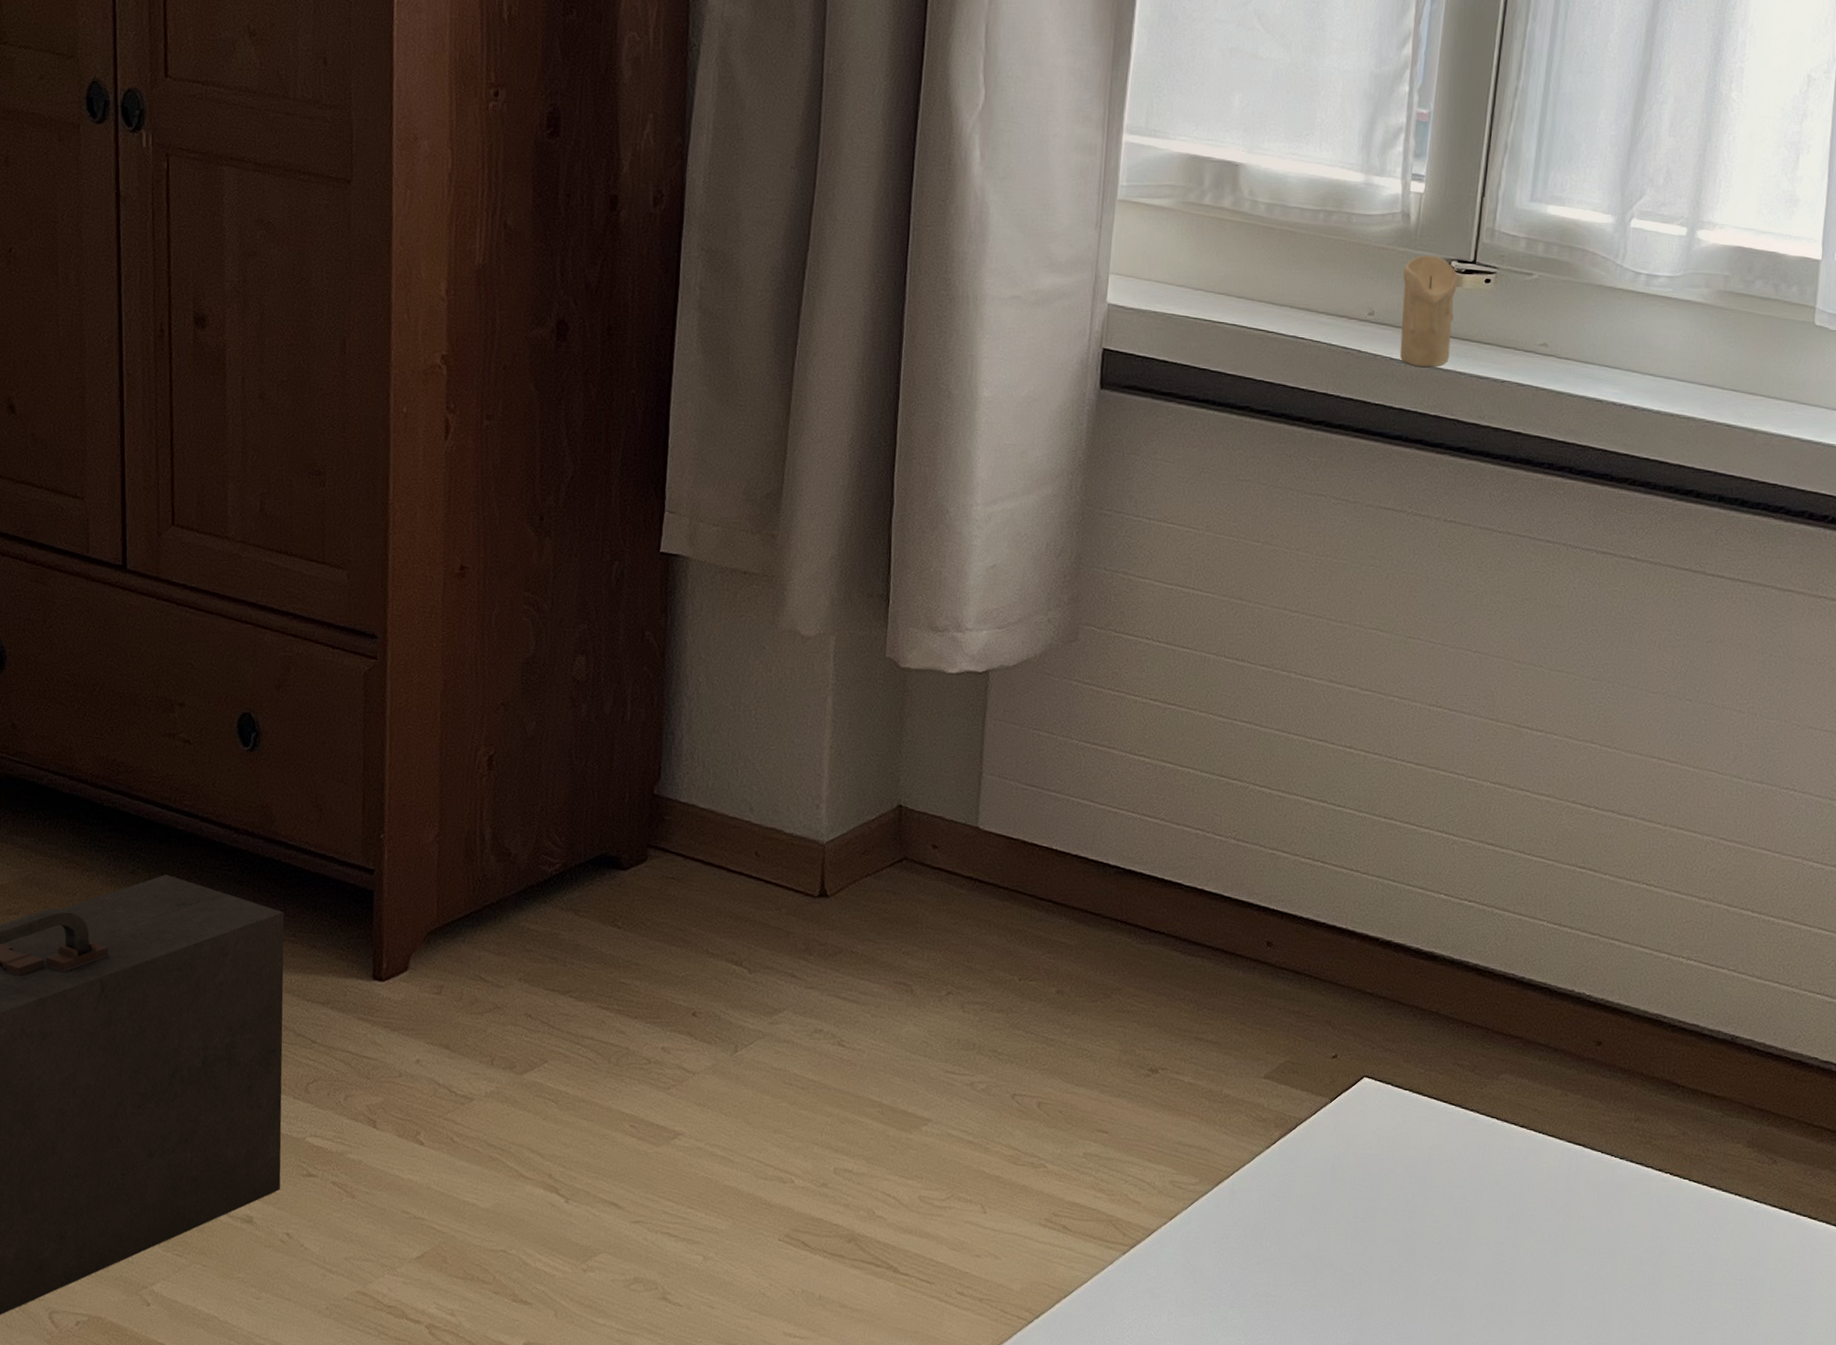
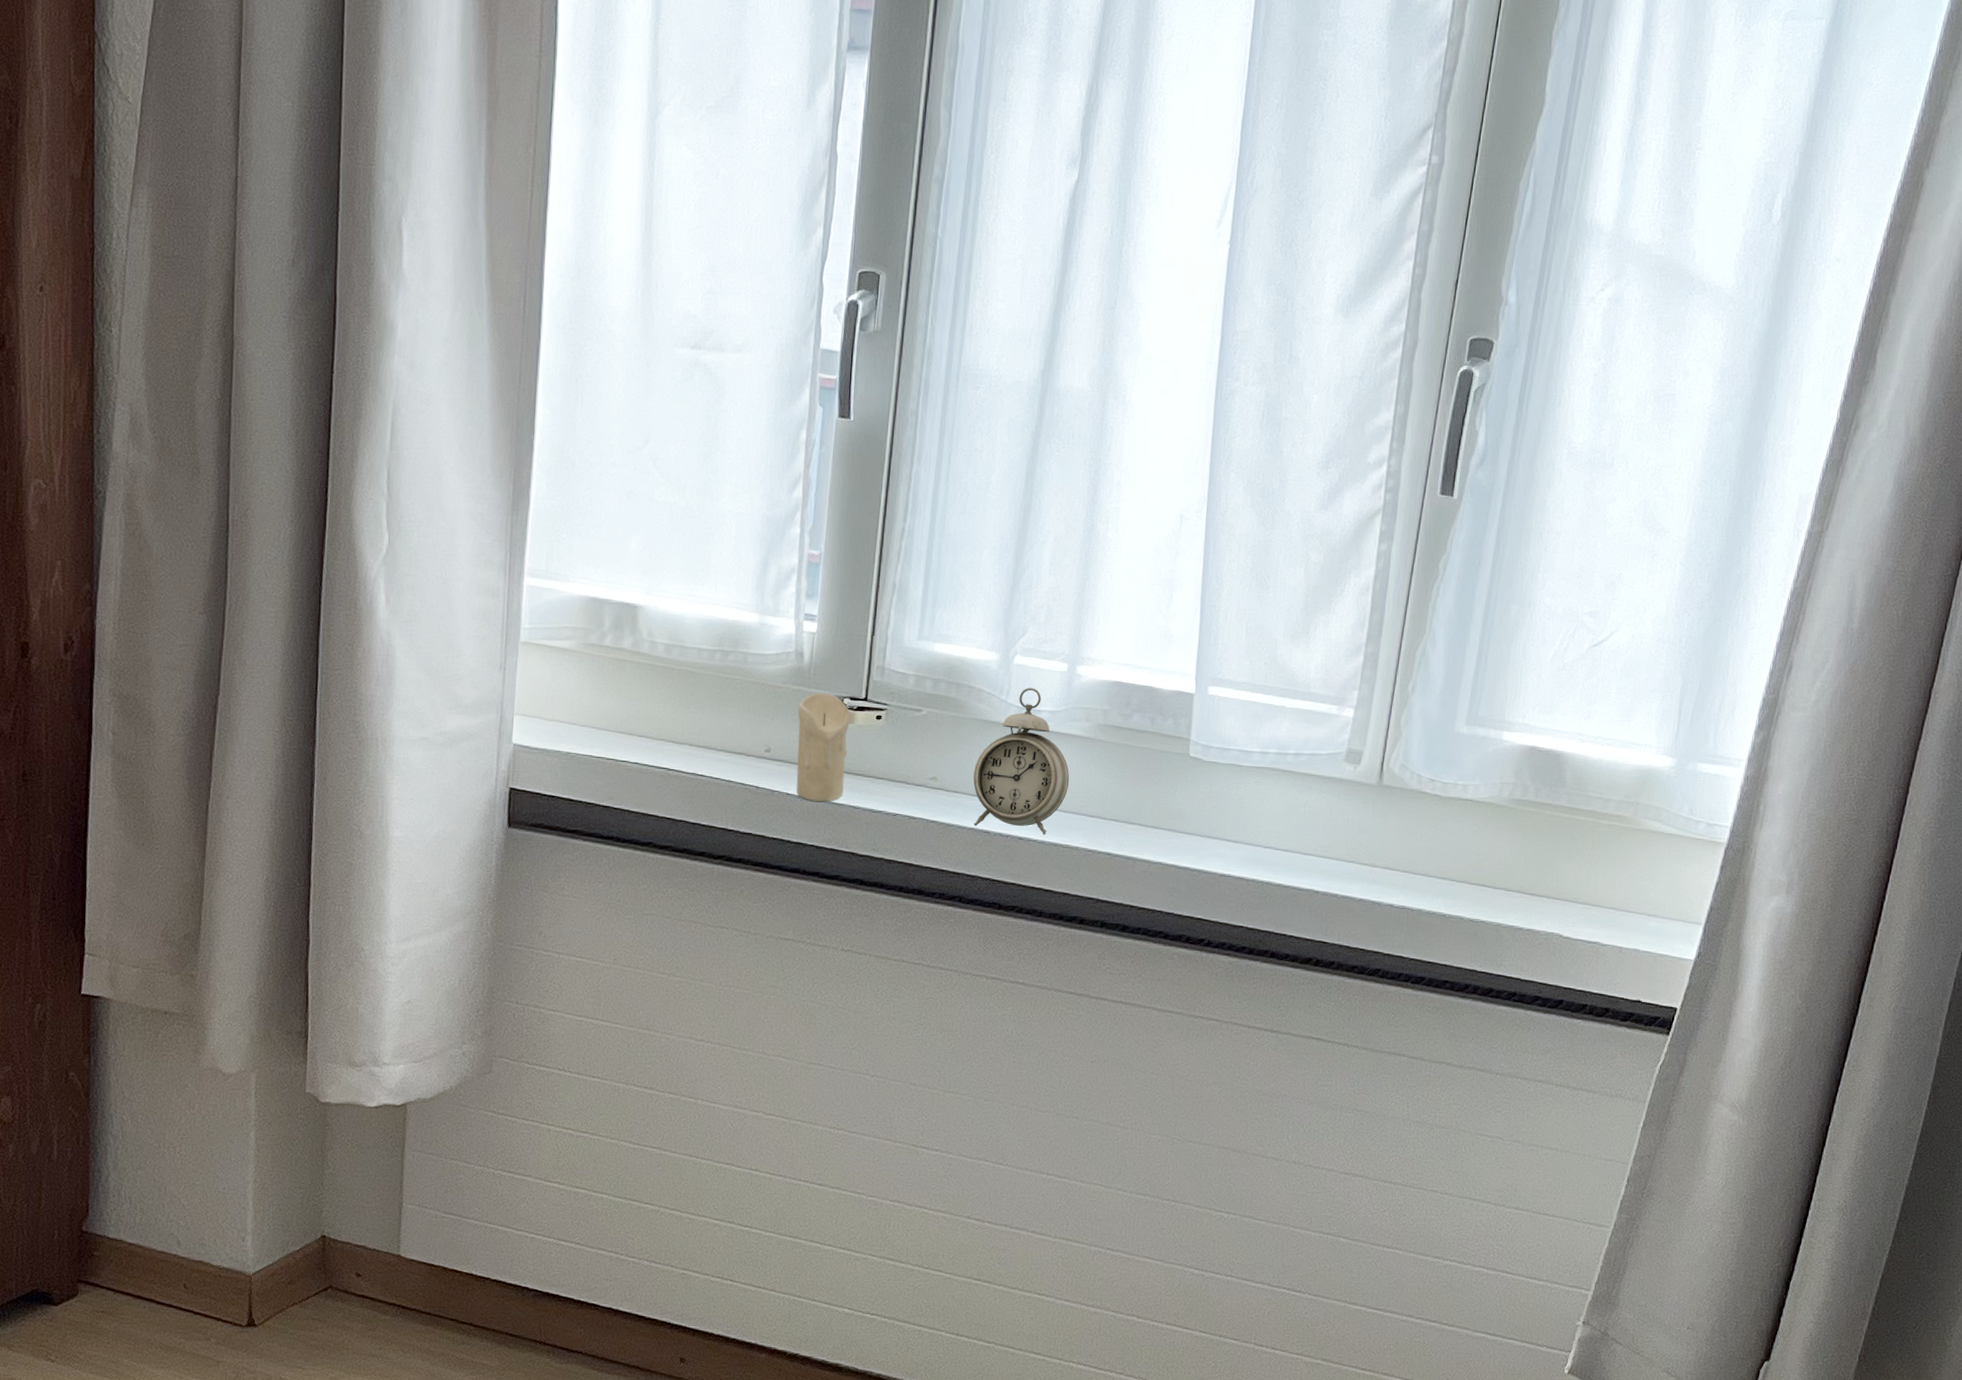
alarm clock: none [1585,252,1688,405] -> present [973,688,1070,835]

